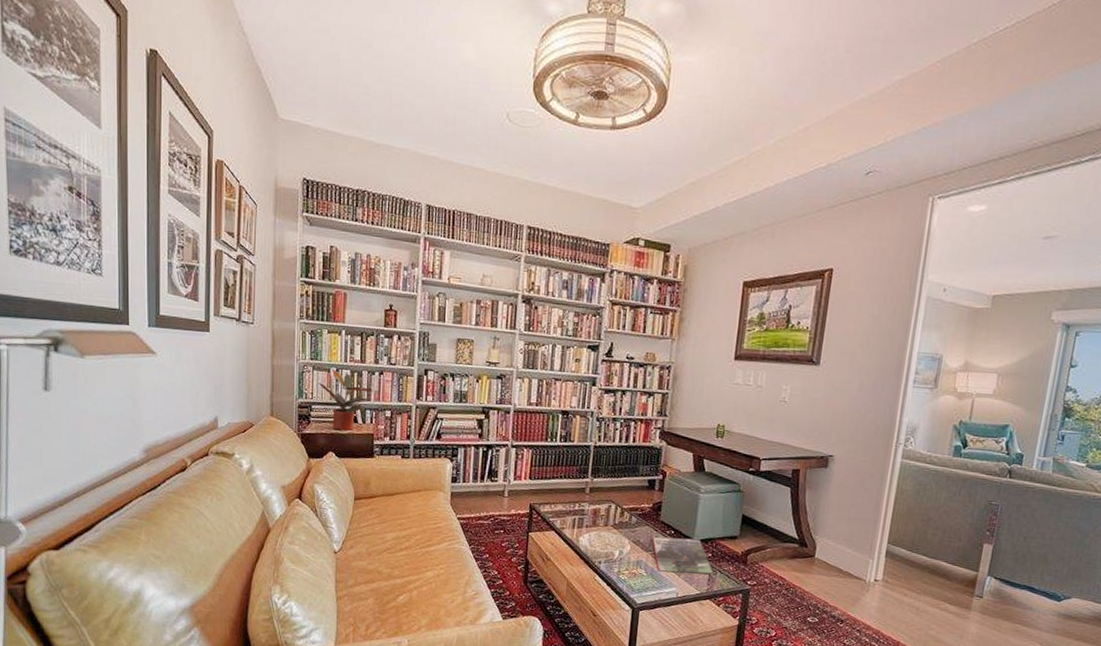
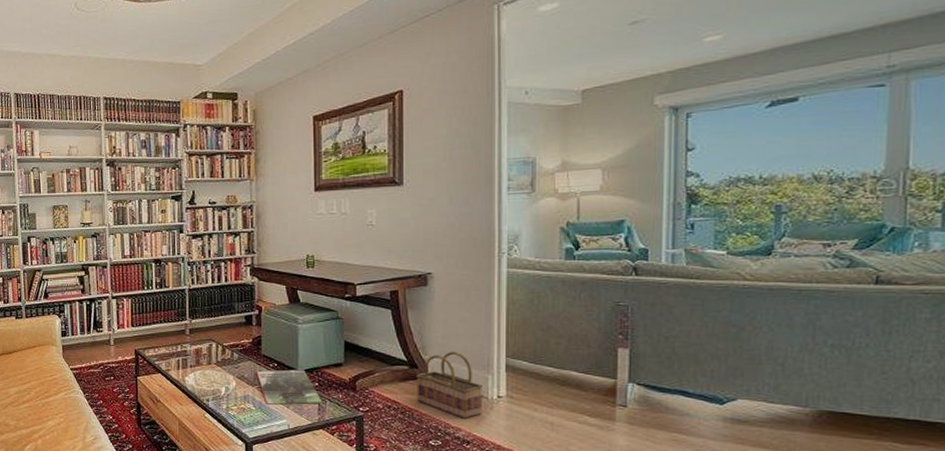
basket: none [801,534,863,599] -> present [416,352,483,419]

